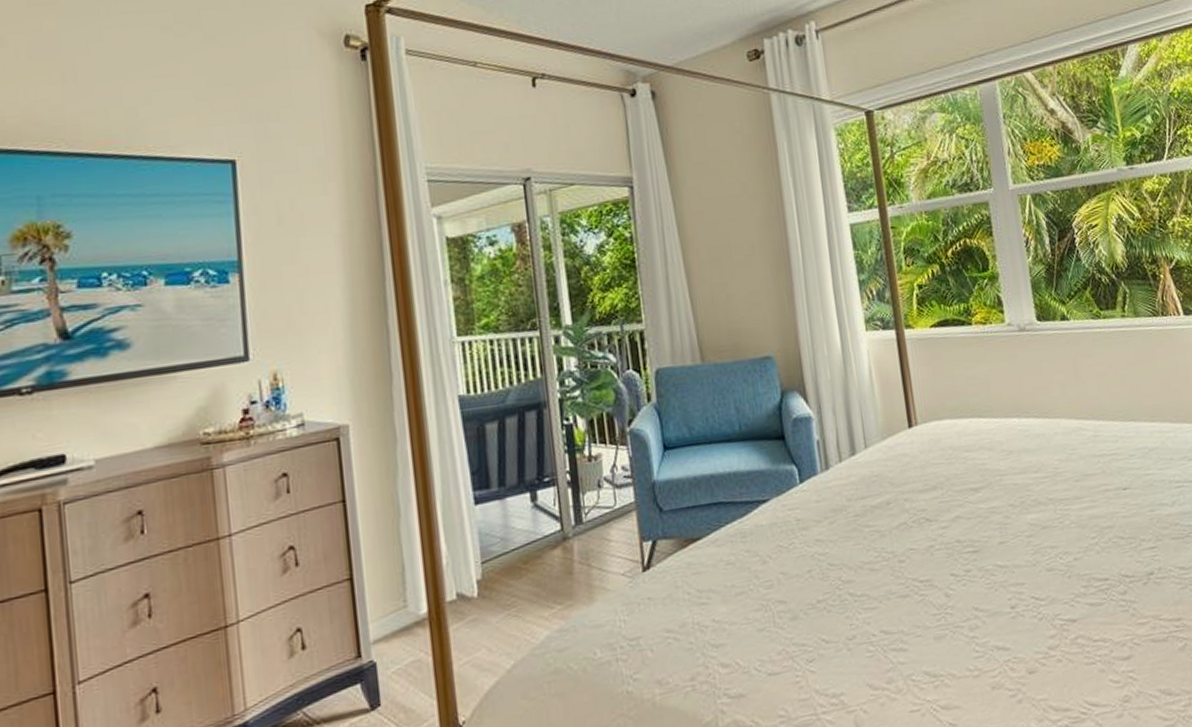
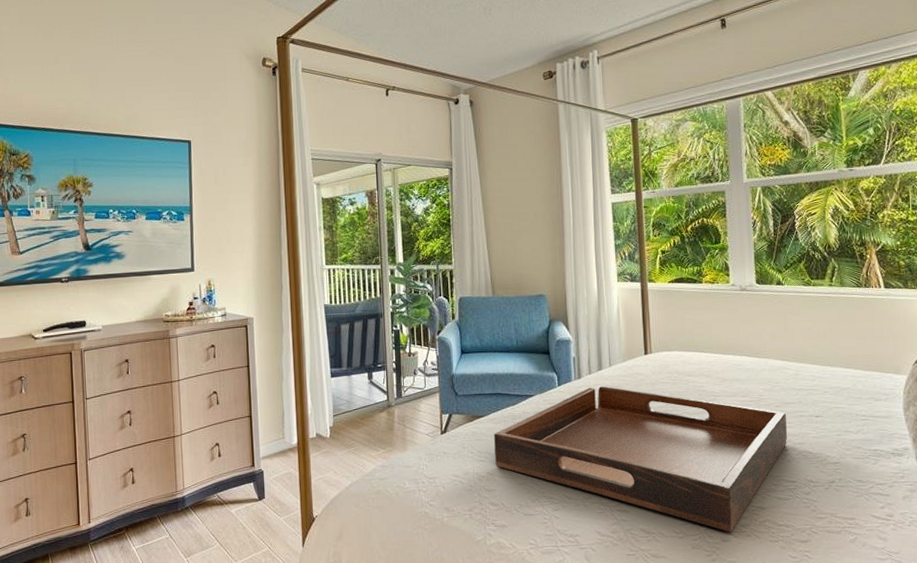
serving tray: none [718,476,1093,660] -> present [494,386,787,532]

